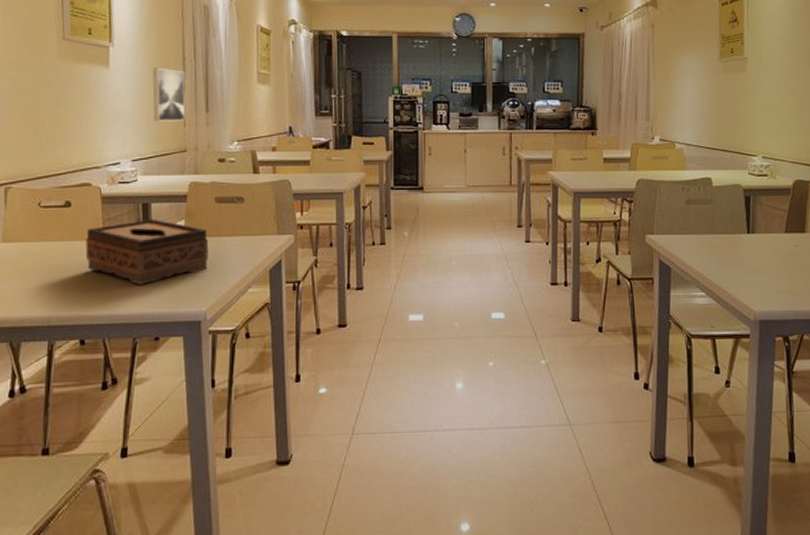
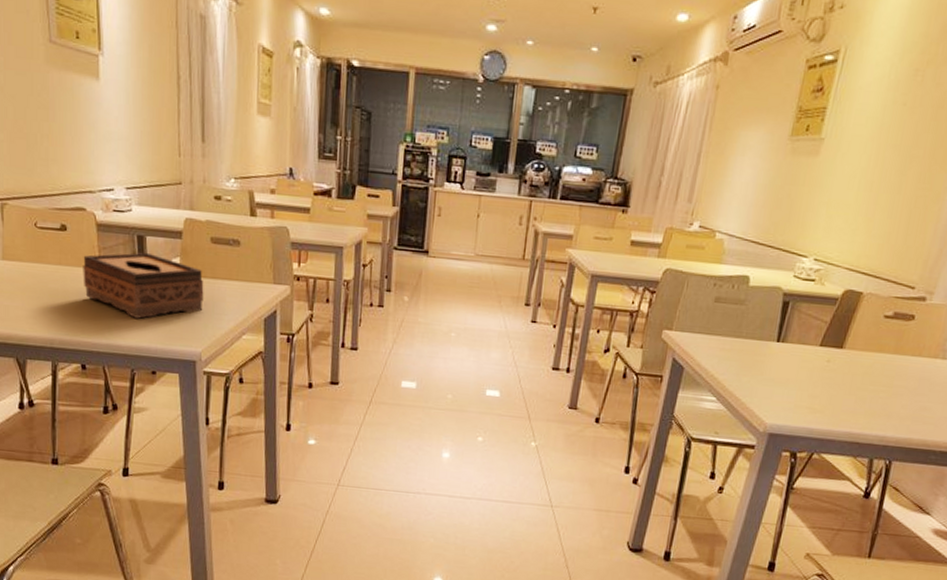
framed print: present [152,67,186,122] -> none [145,85,181,150]

